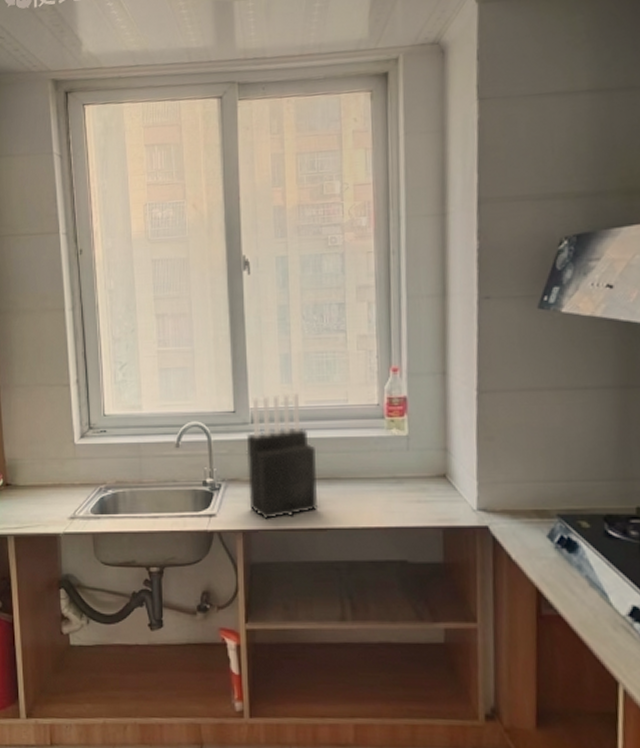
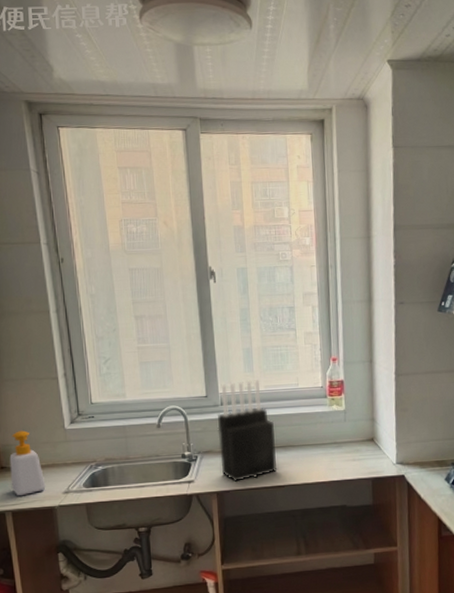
soap bottle: none [15,443,51,519] -> present [9,430,46,496]

